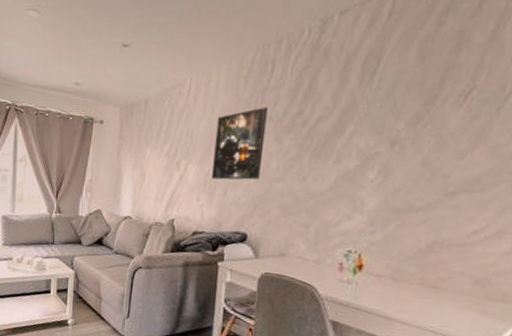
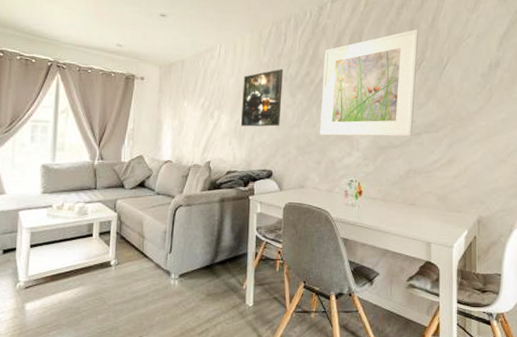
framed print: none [311,44,471,198] -> present [320,29,419,137]

